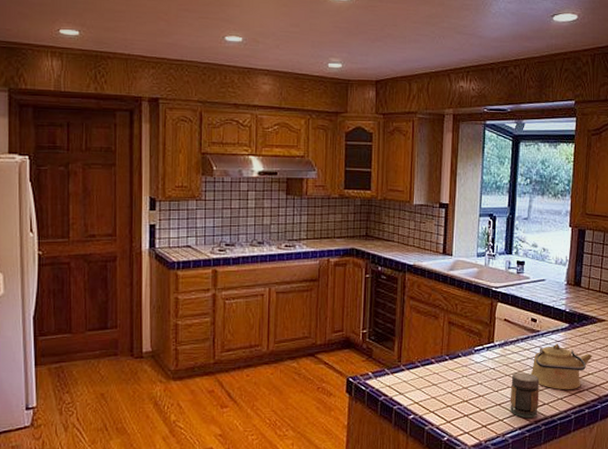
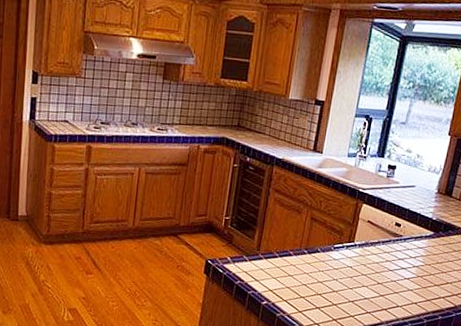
jar: present [510,372,540,419] -> none [362,273,396,318]
kettle: present [531,343,593,389] -> none [388,249,454,296]

